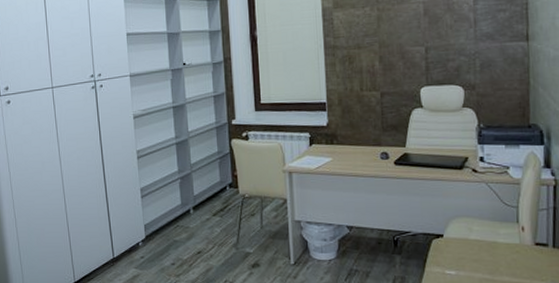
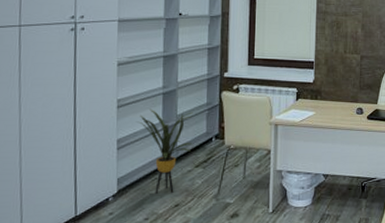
house plant: none [156,158,209,240] -> present [137,108,193,194]

